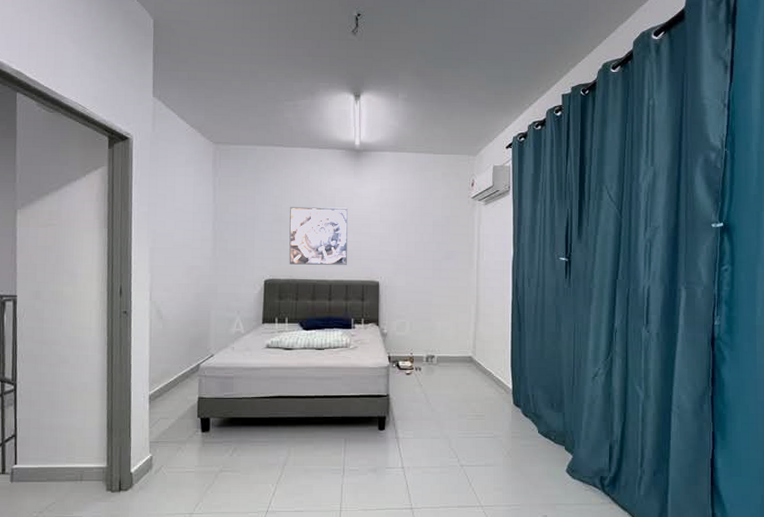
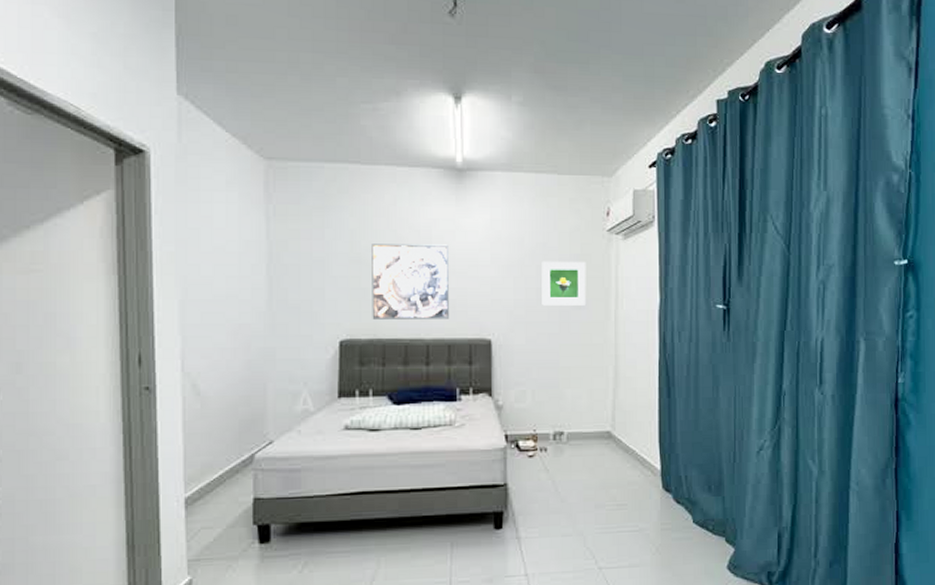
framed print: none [419,221,455,256] -> present [541,261,586,306]

